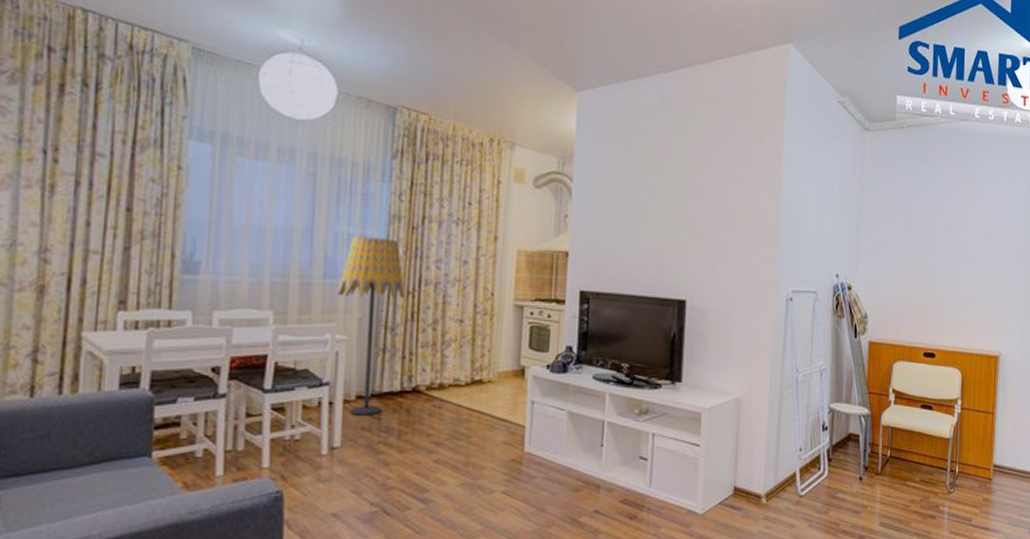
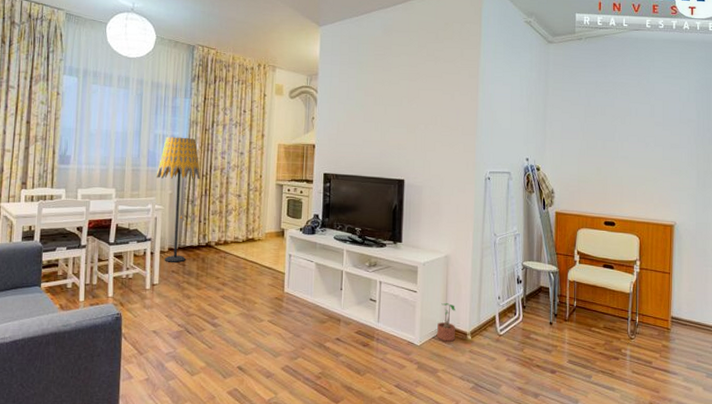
potted plant: none [723,457,748,507] -> present [436,302,456,342]

